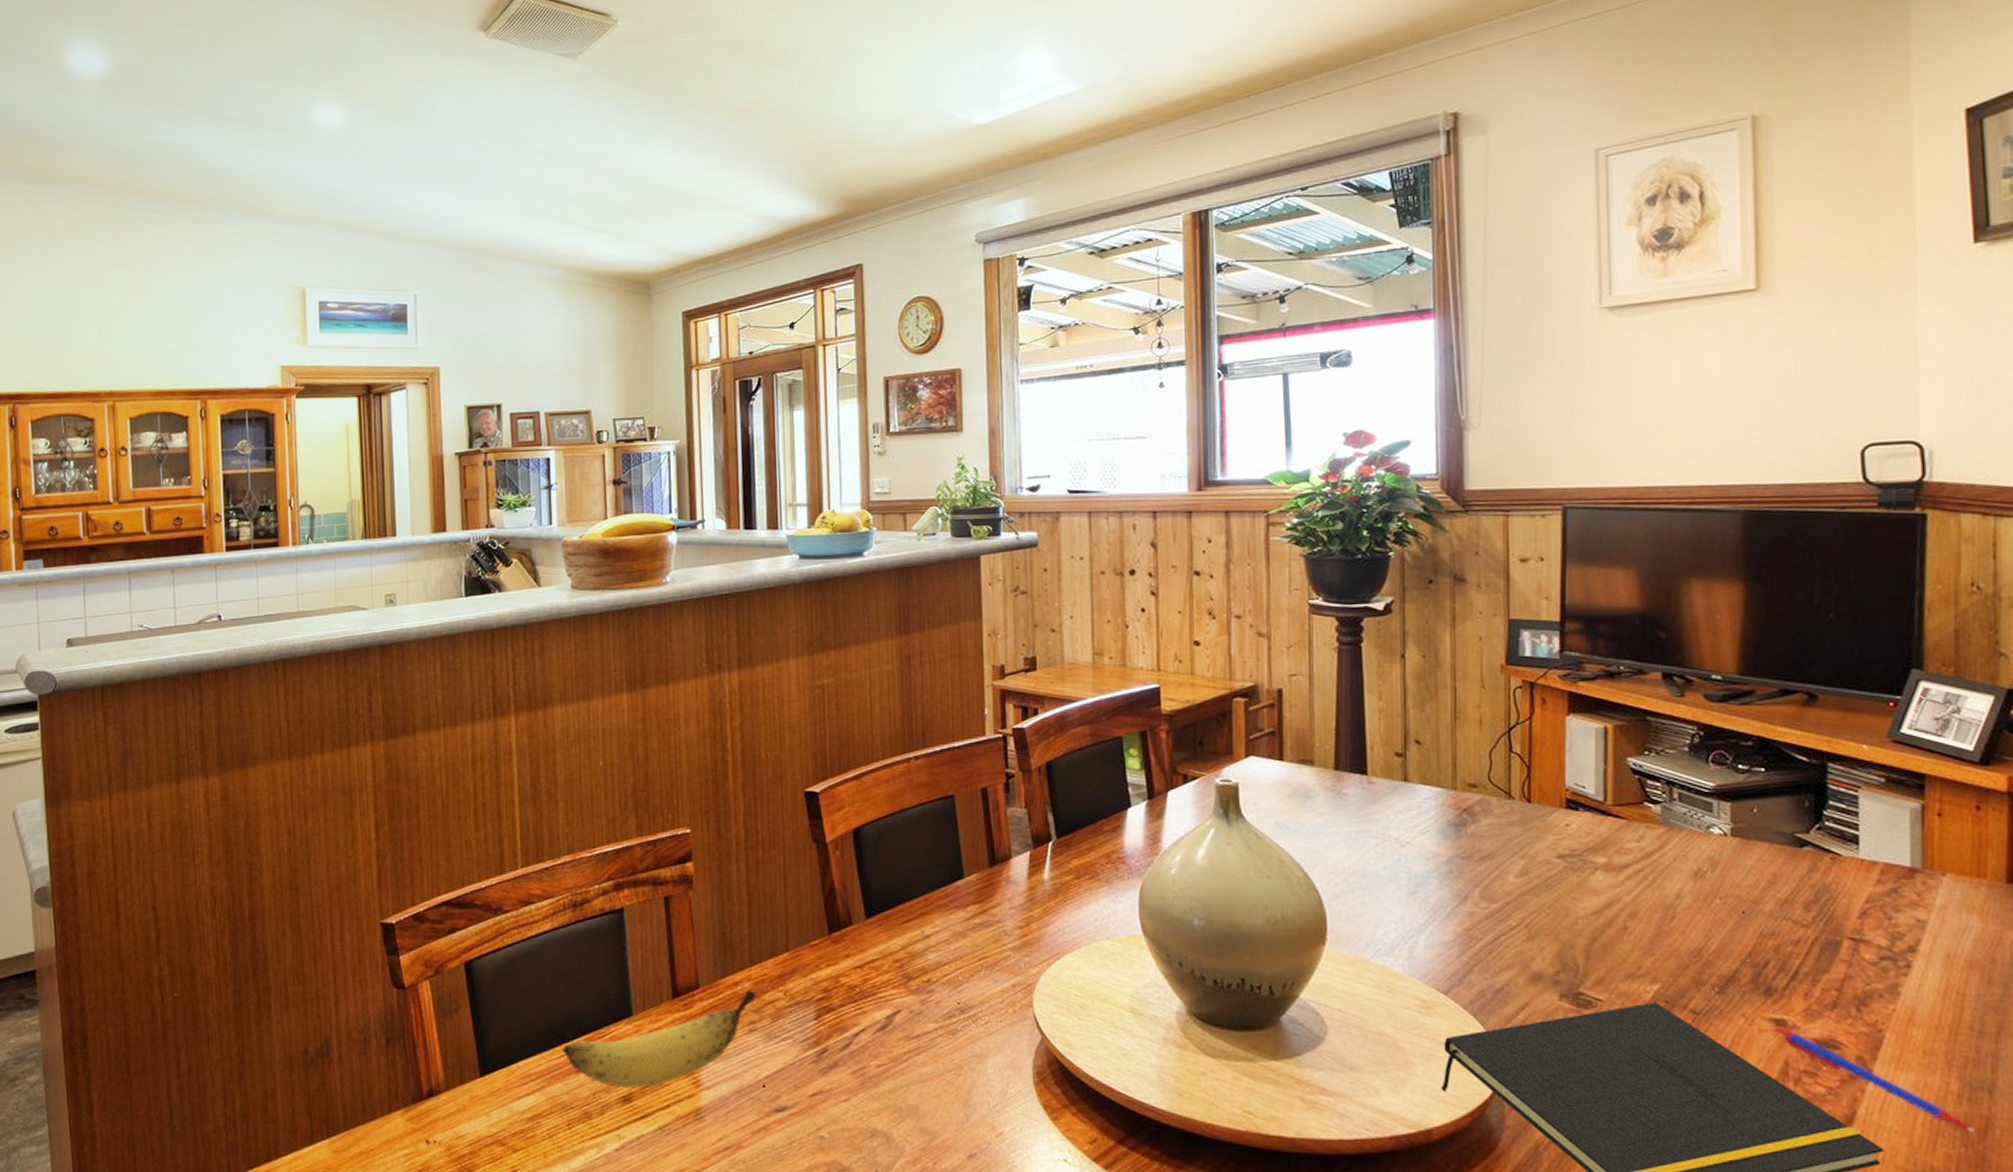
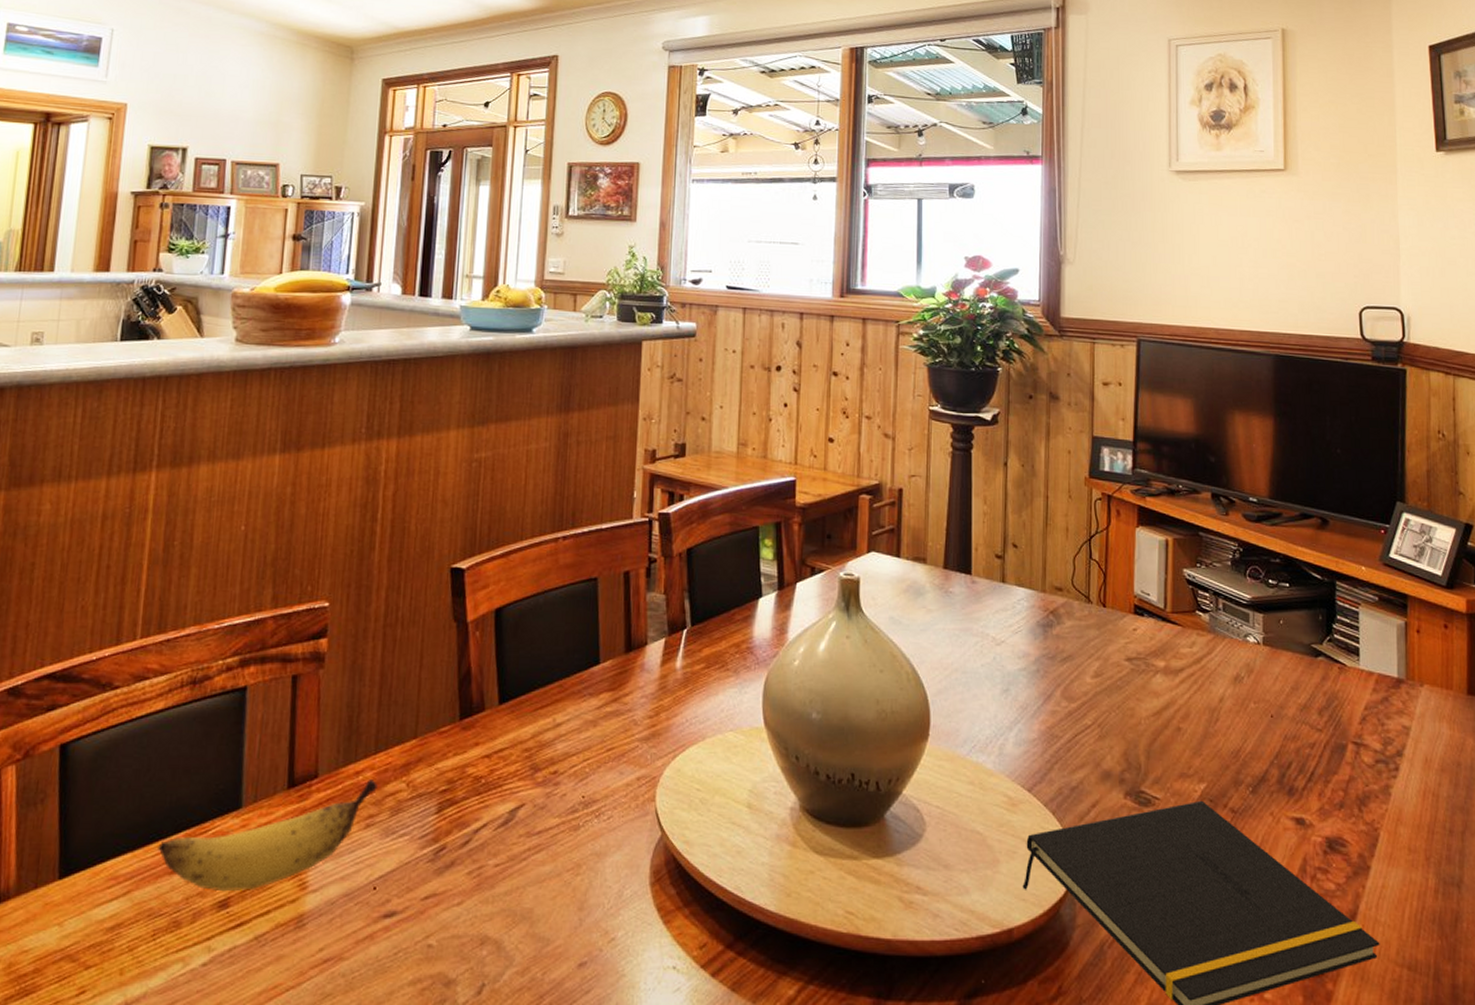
pen: present [1775,1026,1976,1132] -> none [1296,824,1449,925]

